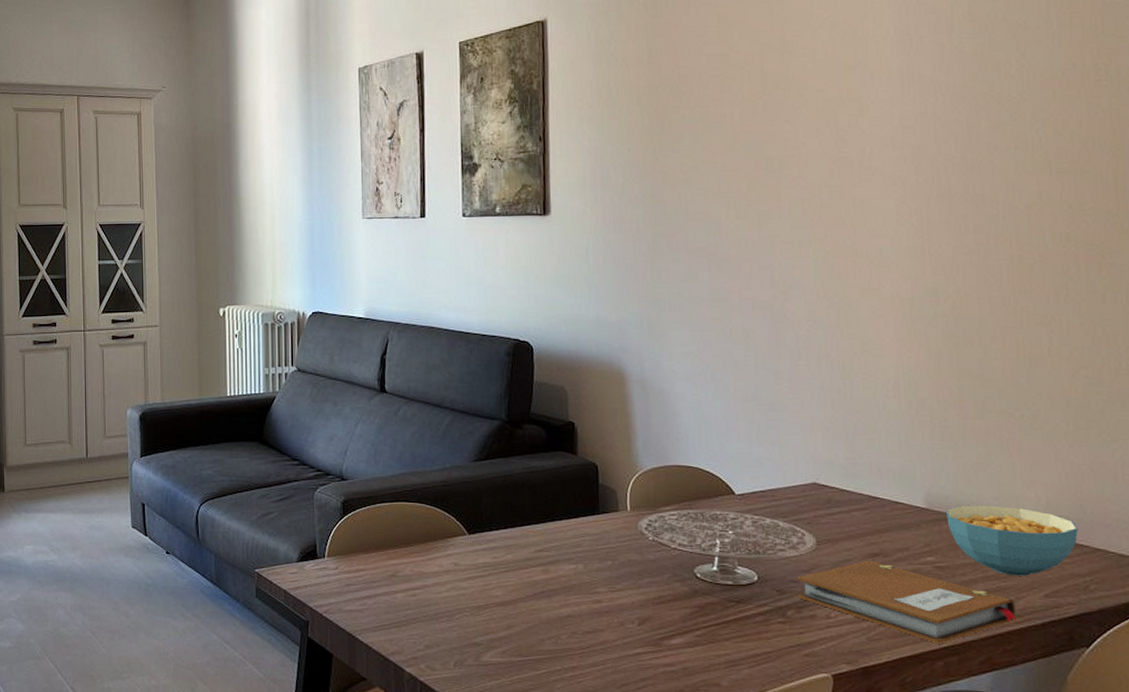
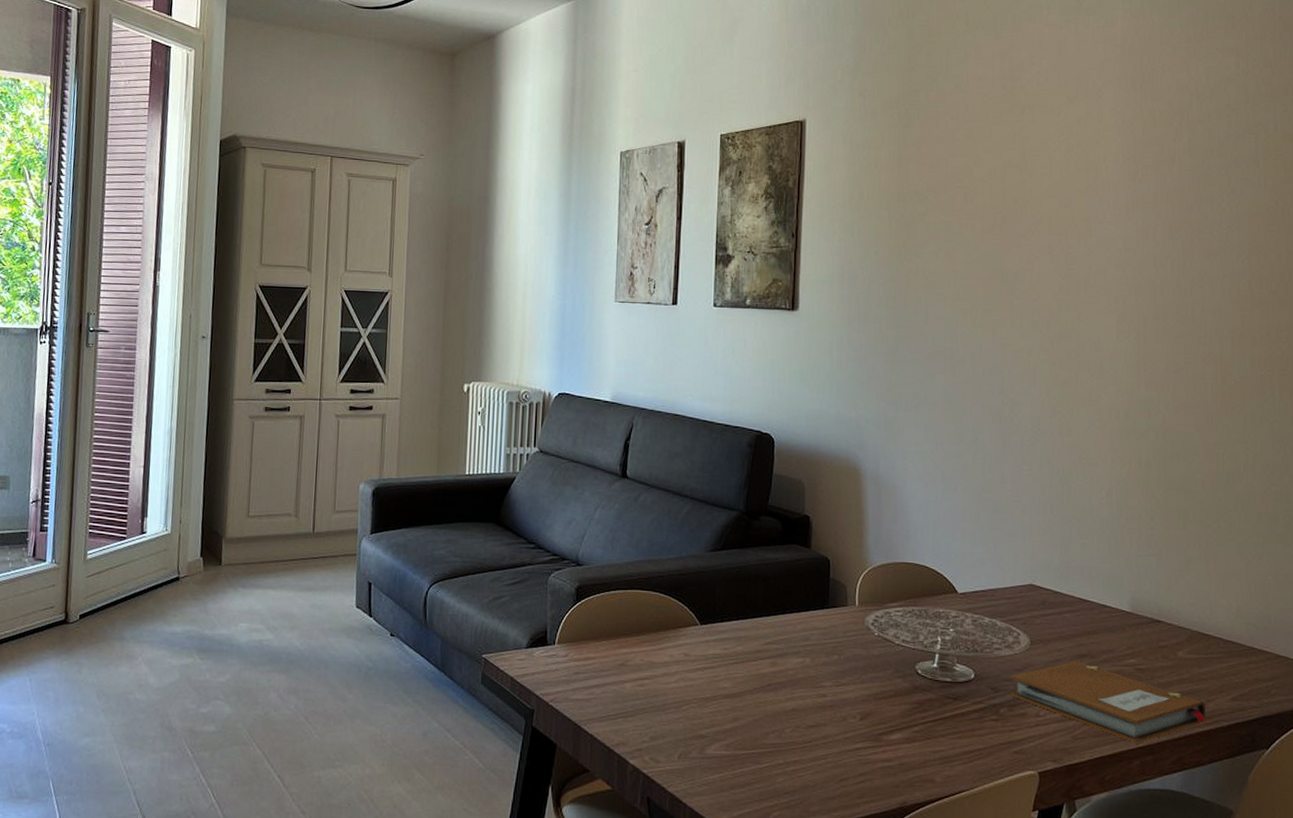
cereal bowl: present [946,505,1078,576] -> none [1148,610,1263,680]

